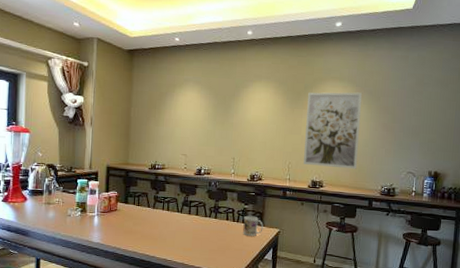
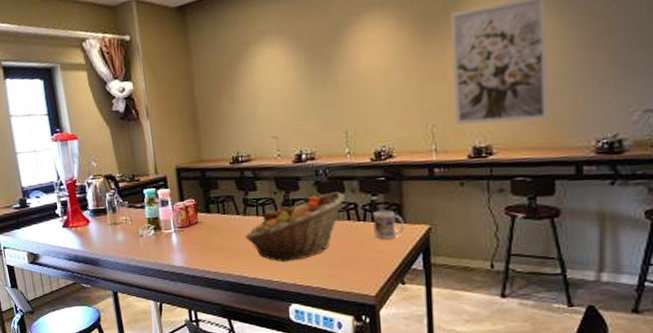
fruit basket: none [151,199,226,247] -> present [245,191,345,263]

